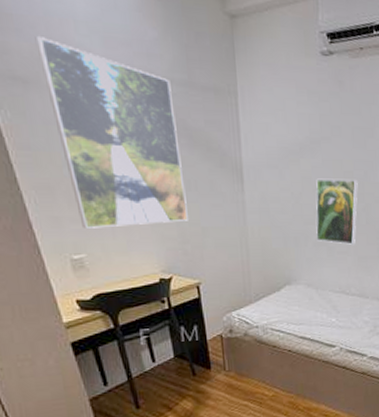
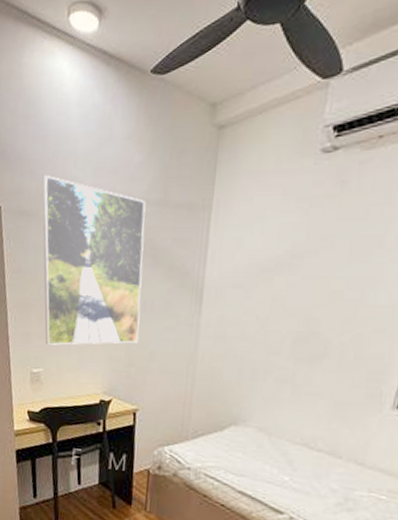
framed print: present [316,178,358,245] -> none [279,300,350,385]

